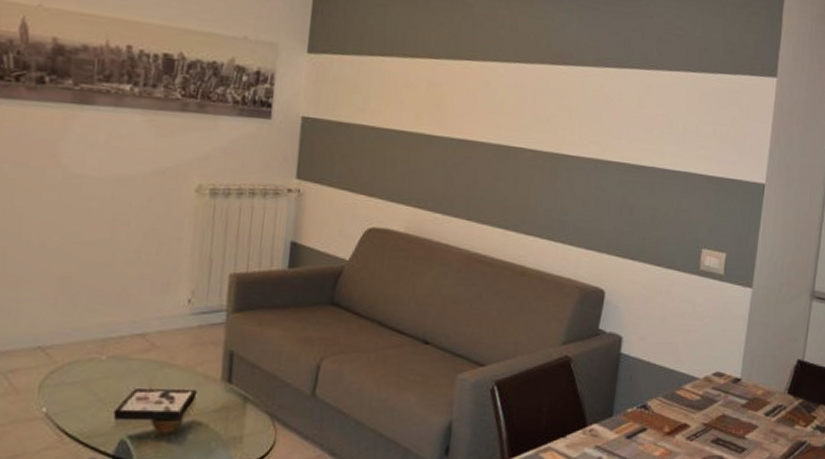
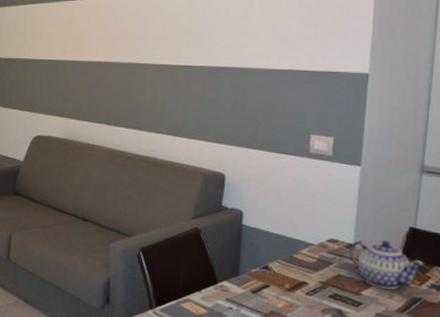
teapot: none [735,374,810,433] -> present [349,240,424,290]

